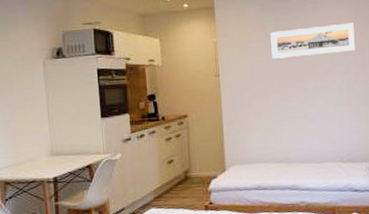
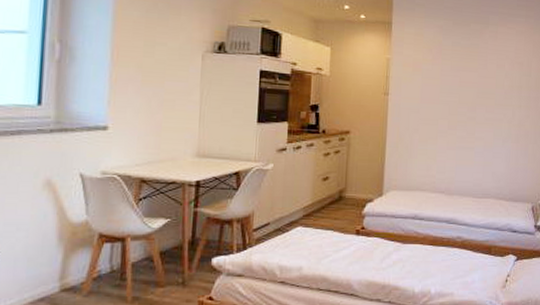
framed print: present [270,23,355,59] -> none [445,56,531,87]

